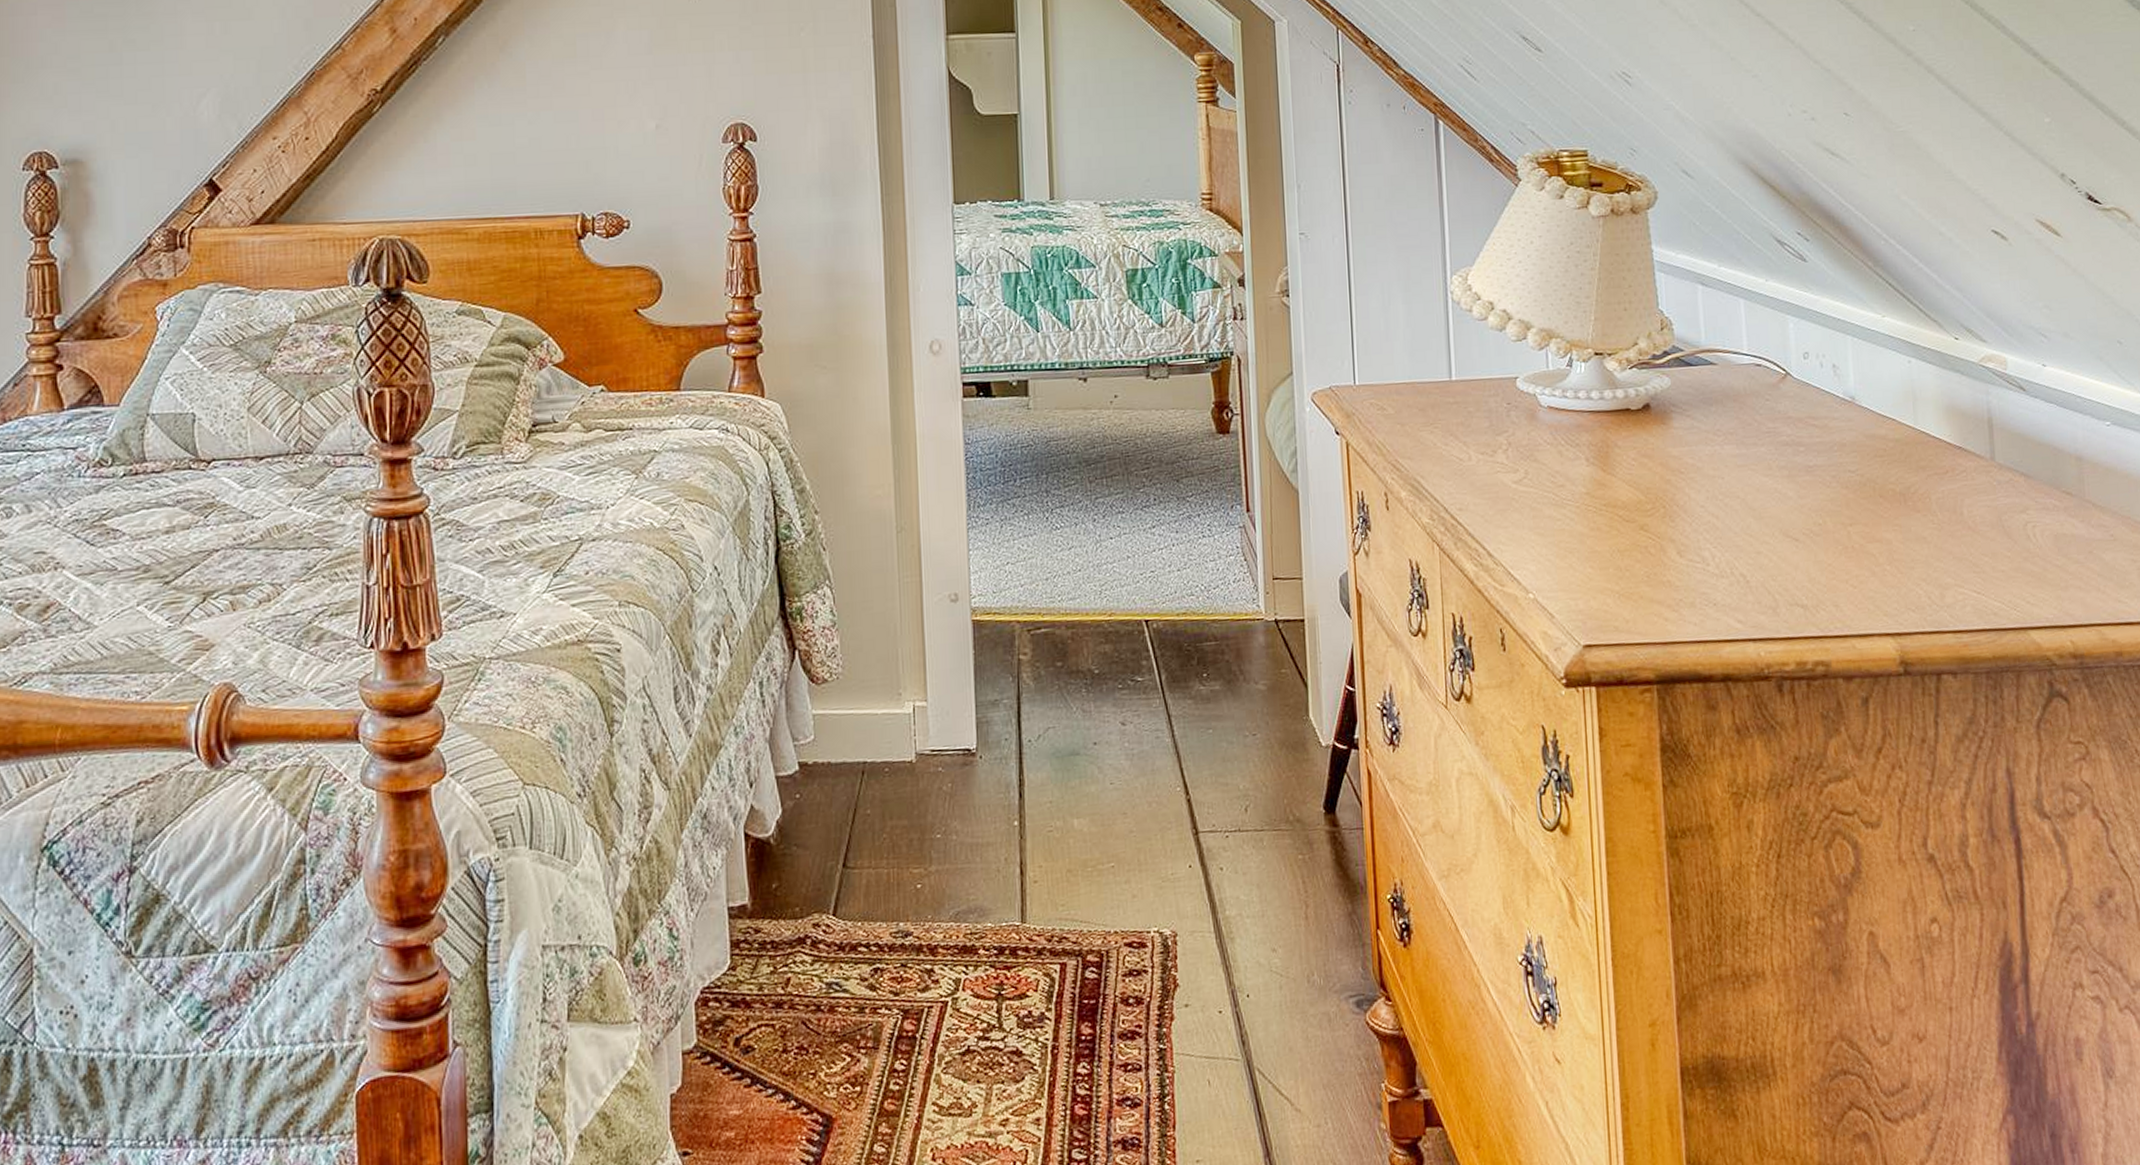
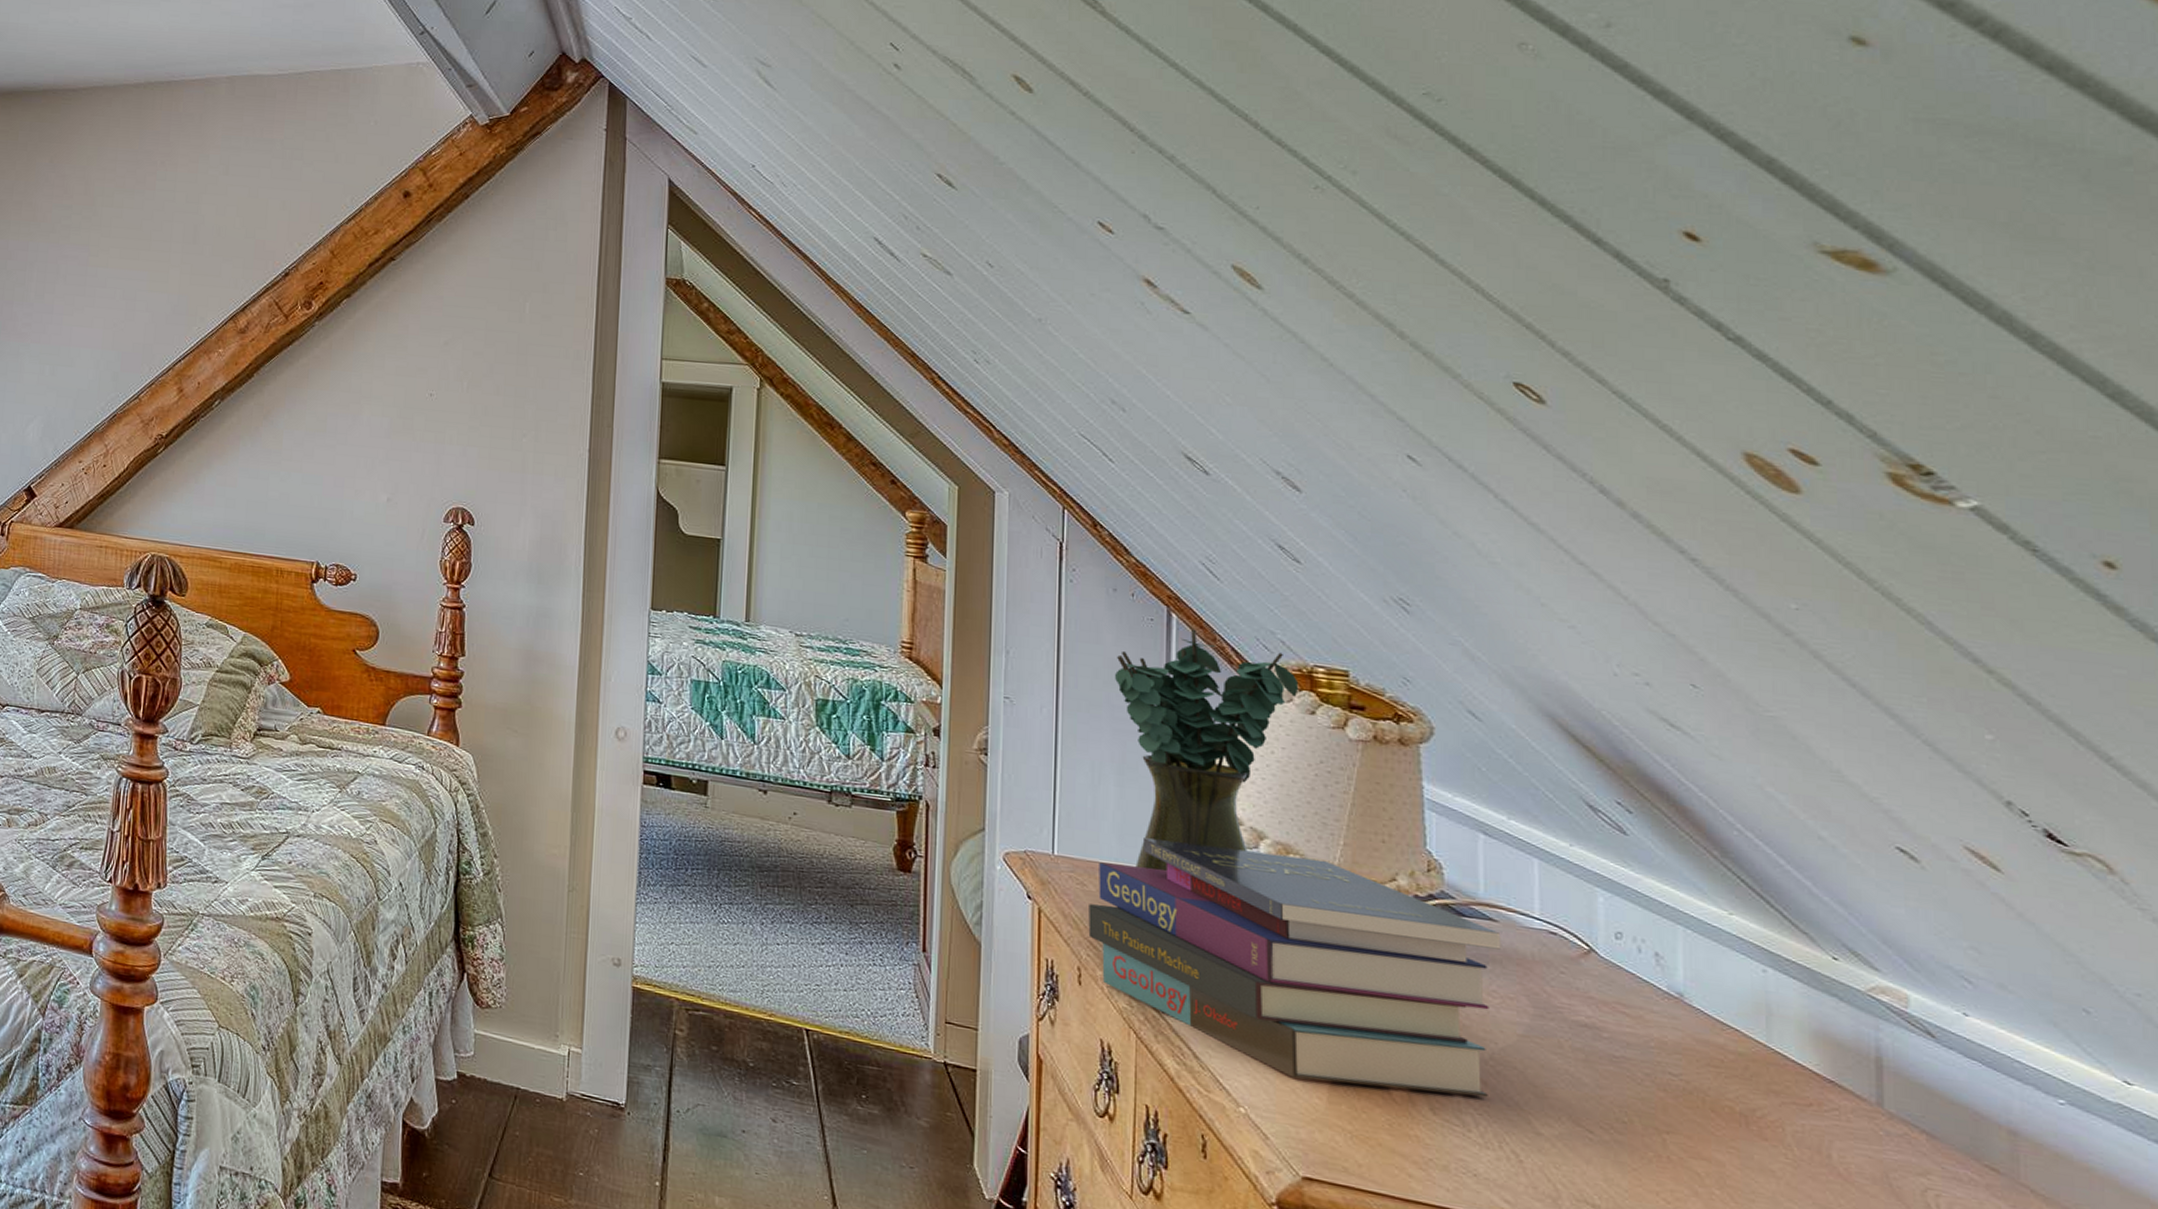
books: none [1389,338,1721,553] -> present [1088,838,1501,1098]
vase: none [1395,132,1549,382] -> present [1115,629,1299,872]

